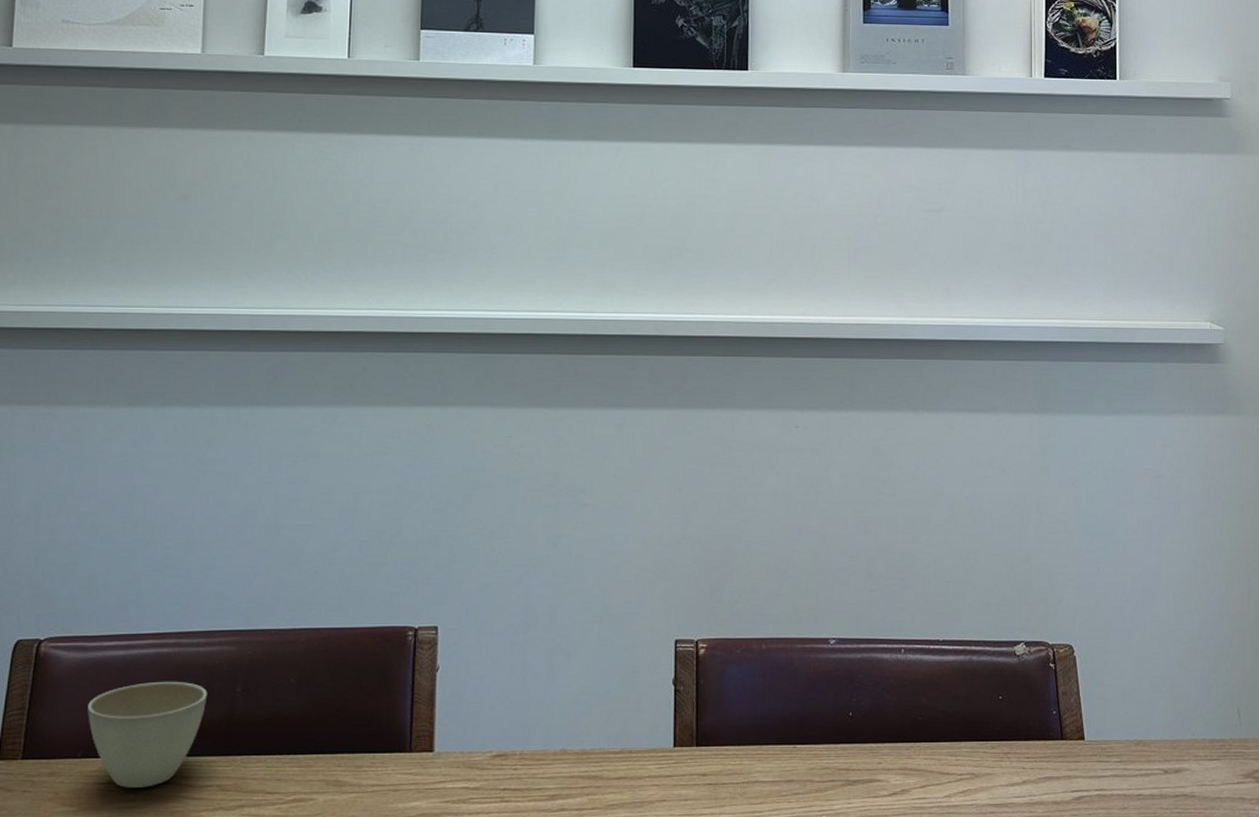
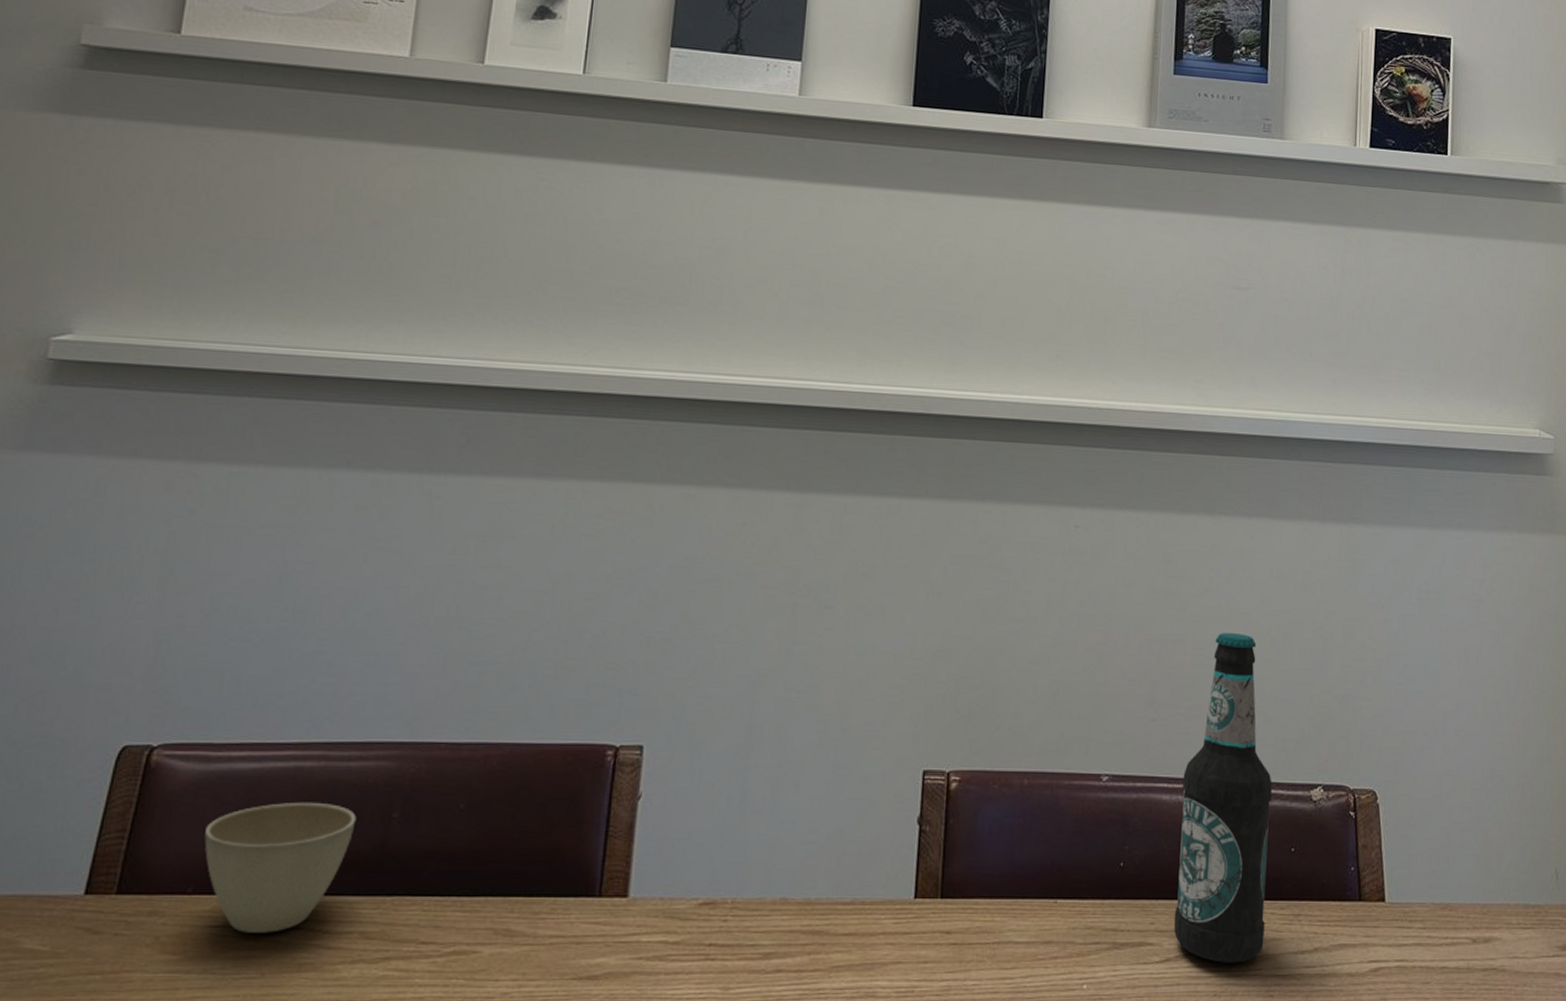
bottle: none [898,513,980,795] -> present [1173,633,1272,963]

